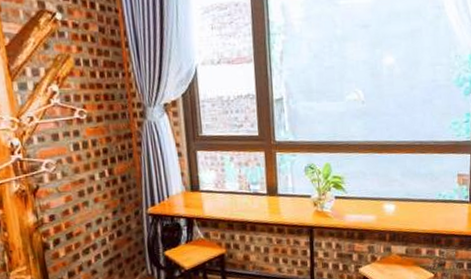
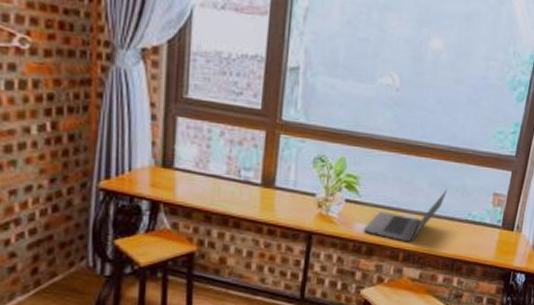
laptop: none [354,177,418,225] -> present [364,189,447,242]

